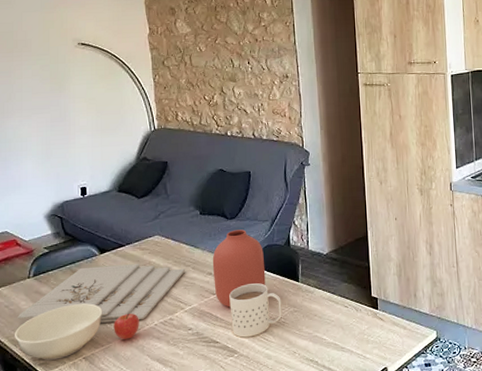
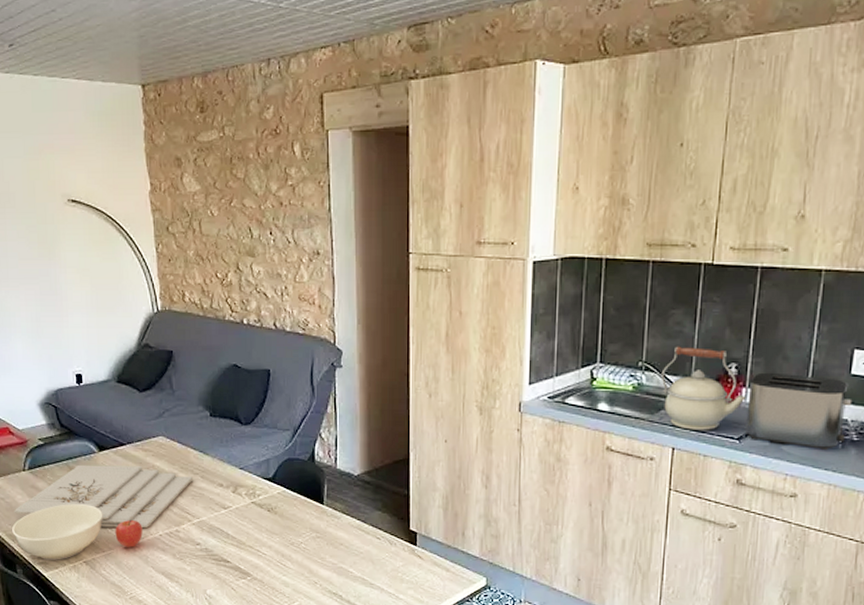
vase: present [212,229,266,308] -> none [223,437,285,525]
mug: present [229,283,283,338] -> none [242,501,304,560]

